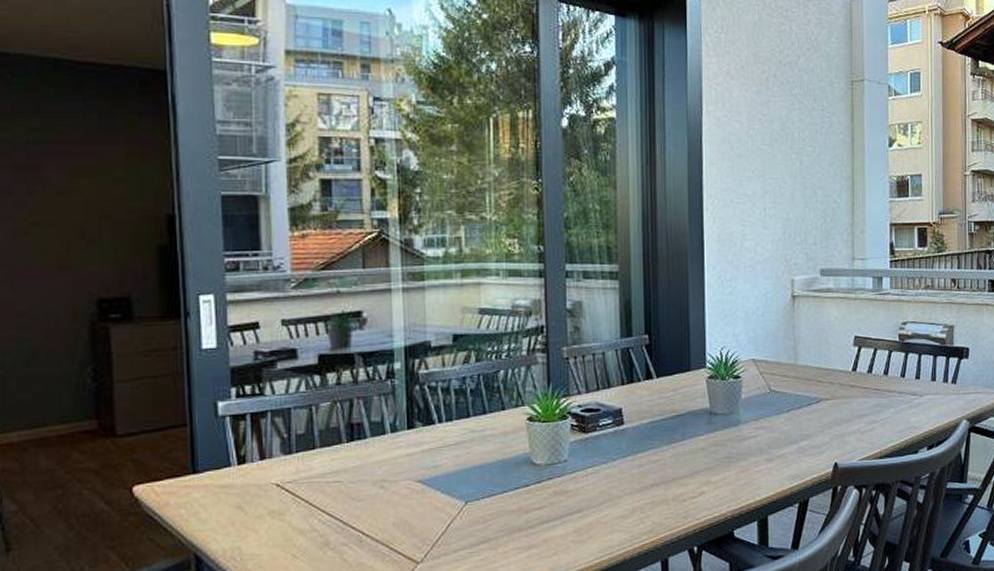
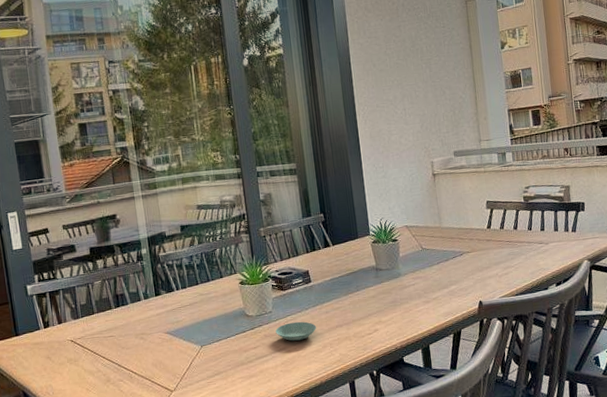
saucer: none [570,476,625,502] -> present [275,321,316,341]

